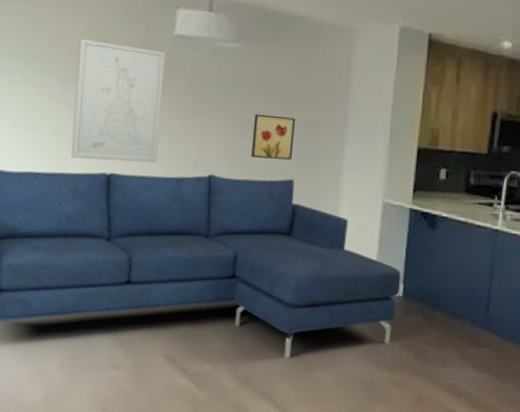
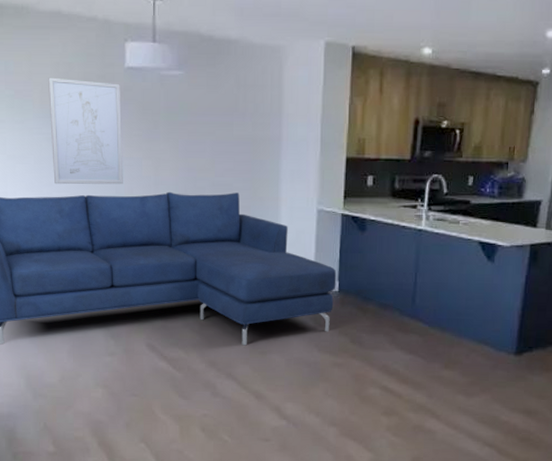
wall art: present [250,114,296,160] -> none [200,135,237,175]

